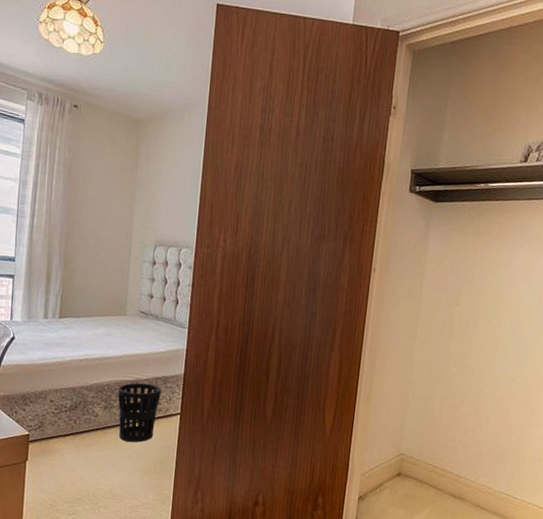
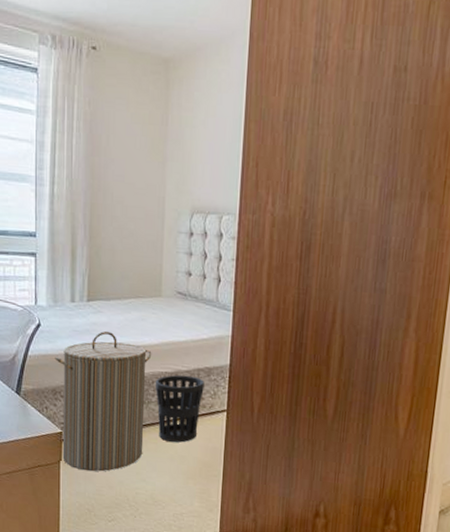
laundry hamper: none [26,344,116,470] -> present [55,331,152,472]

